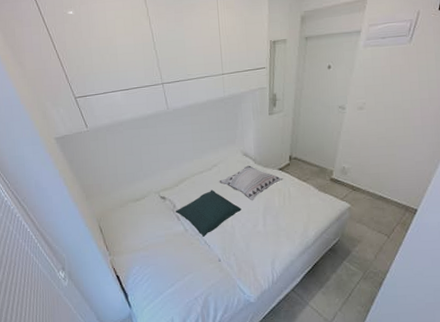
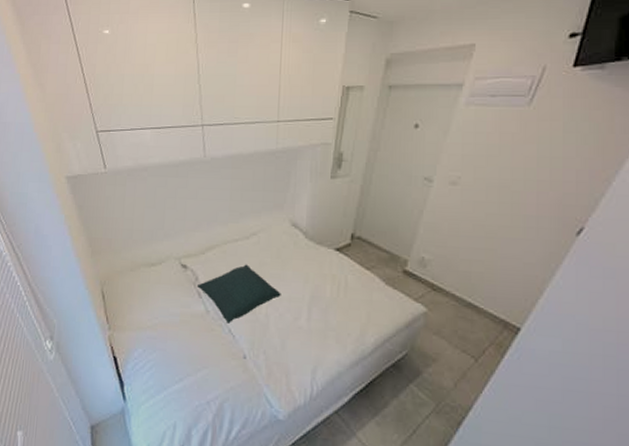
decorative pillow: present [219,165,283,201] -> none [257,239,340,286]

